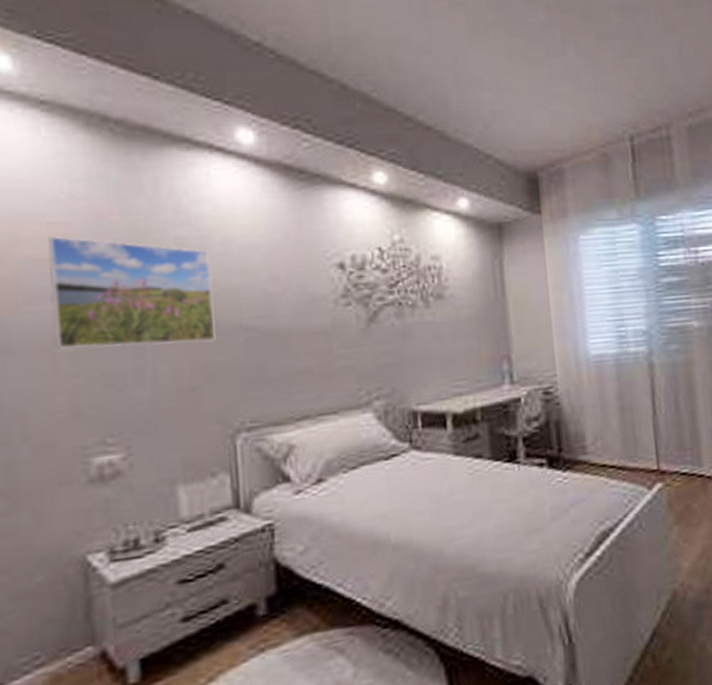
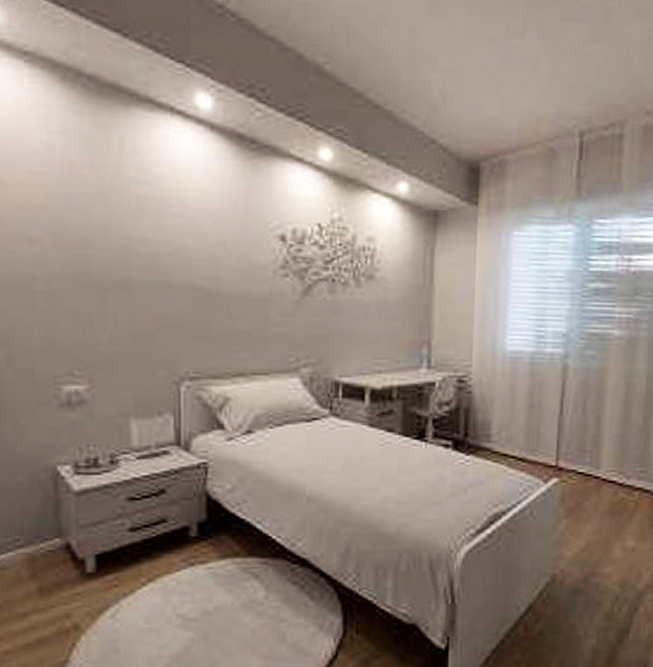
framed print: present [48,237,216,350] -> none [29,184,168,296]

